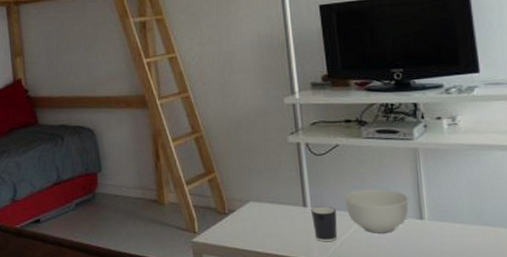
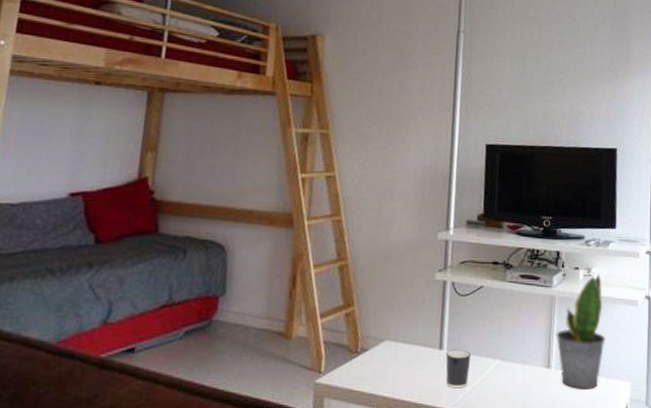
bowl: present [344,189,409,233] -> none [480,334,540,381]
potted plant: none [425,121,484,239] -> present [556,274,607,389]

